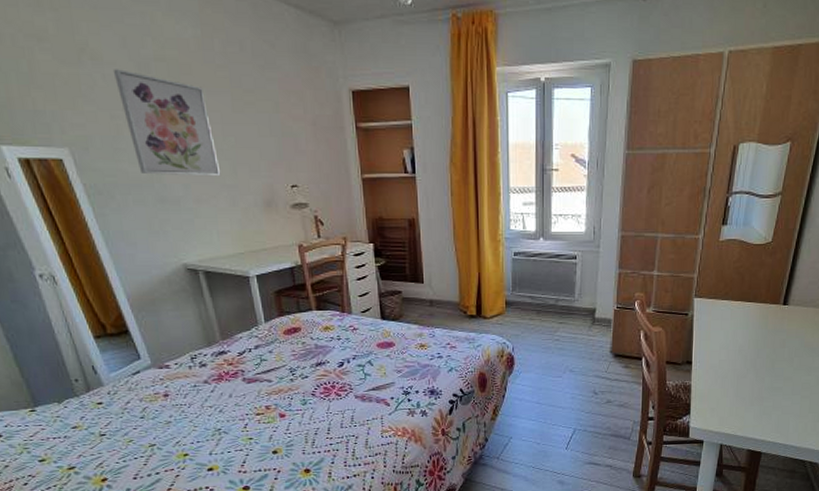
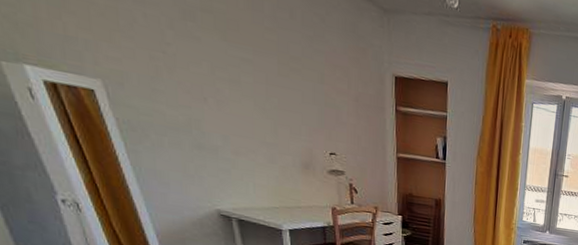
wall art: present [113,69,221,177] -> none [155,10,262,134]

